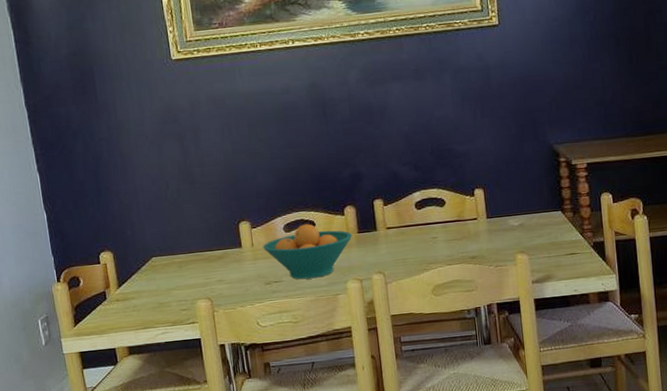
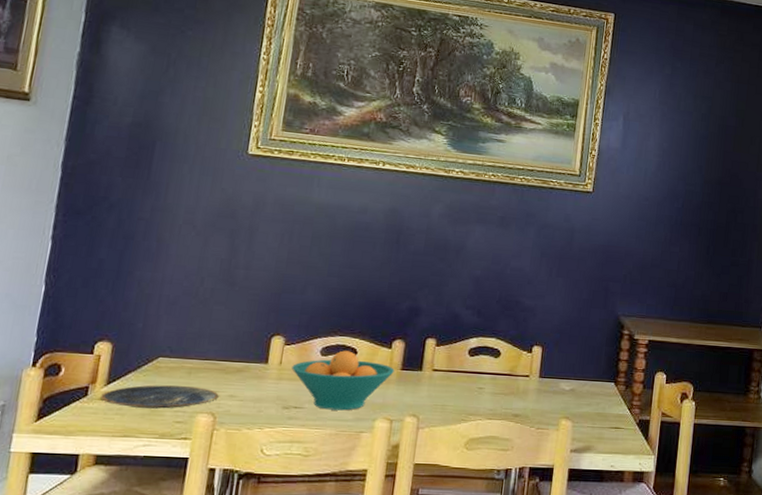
plate: none [117,277,210,304] -> present [101,385,219,409]

